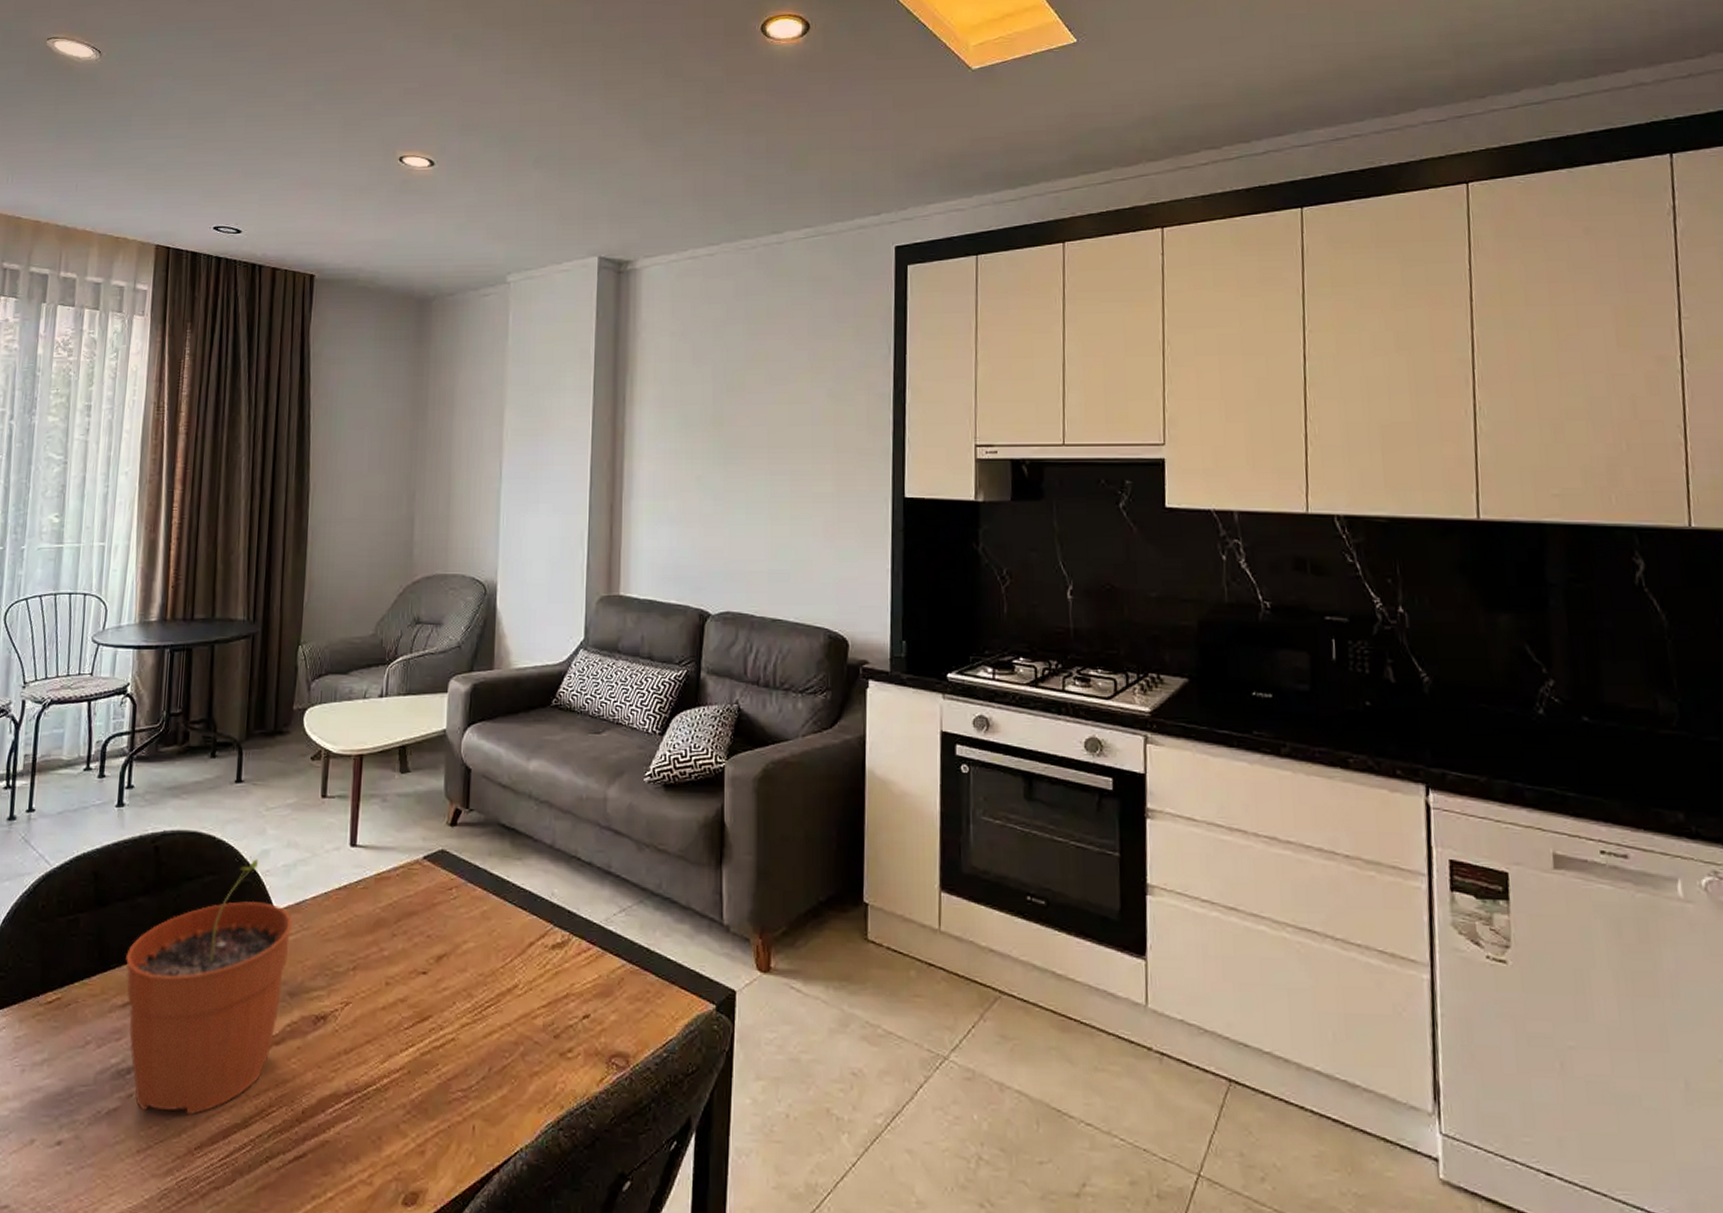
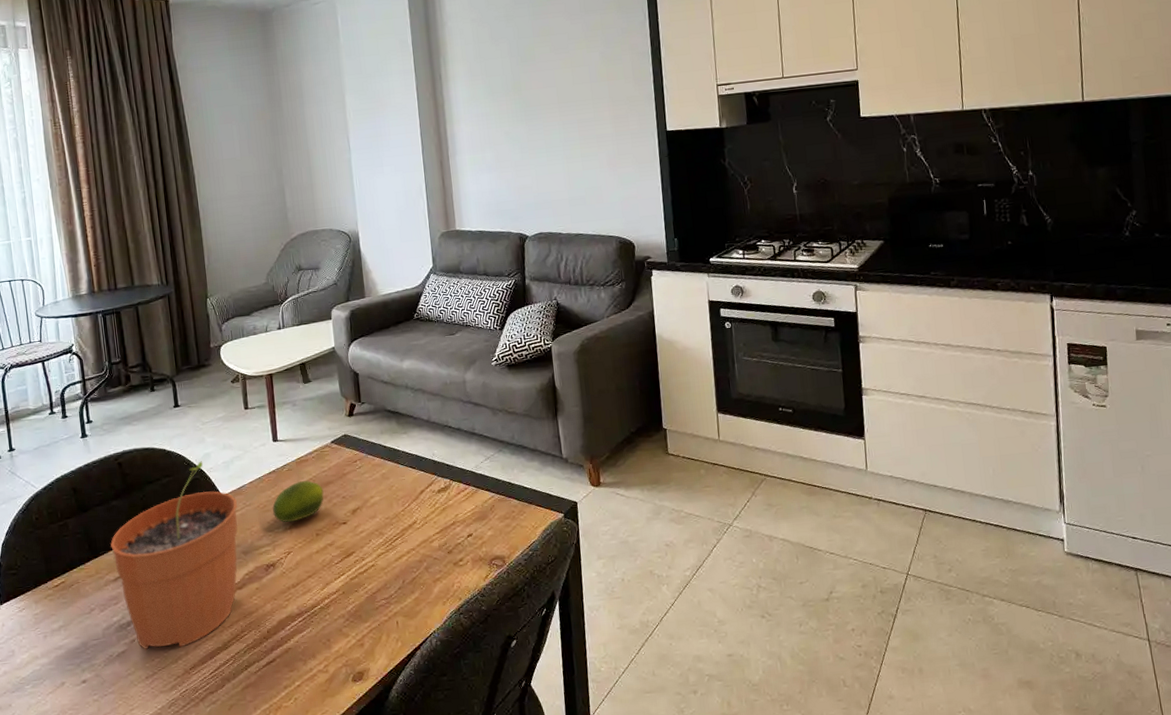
fruit: none [335,906,404,961] -> present [273,481,324,523]

